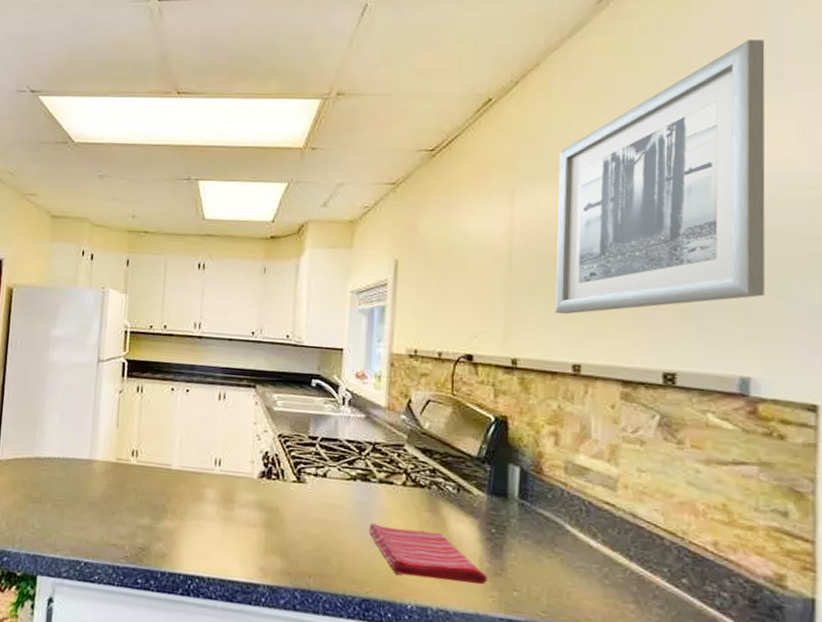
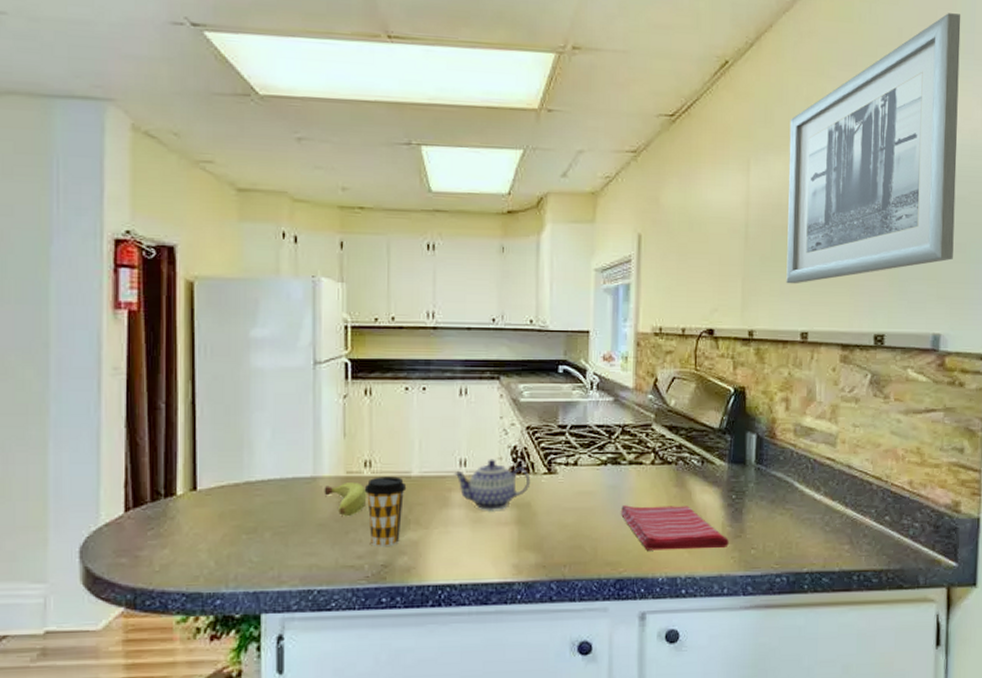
fruit: none [96,468,132,499] -> present [324,482,367,517]
coffee cup: none [130,466,167,532] -> present [364,476,407,548]
teapot: none [208,461,280,512] -> present [453,459,531,512]

